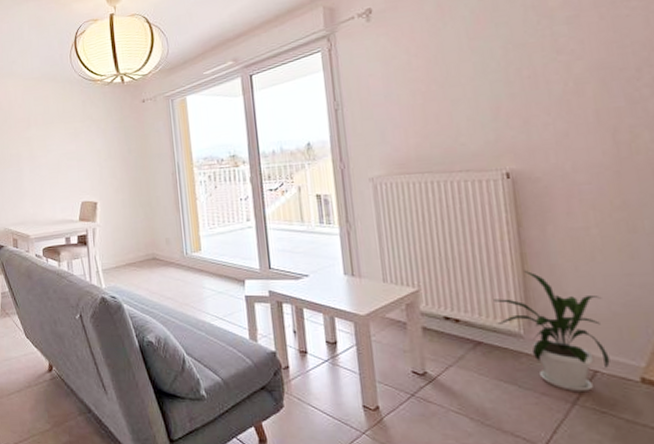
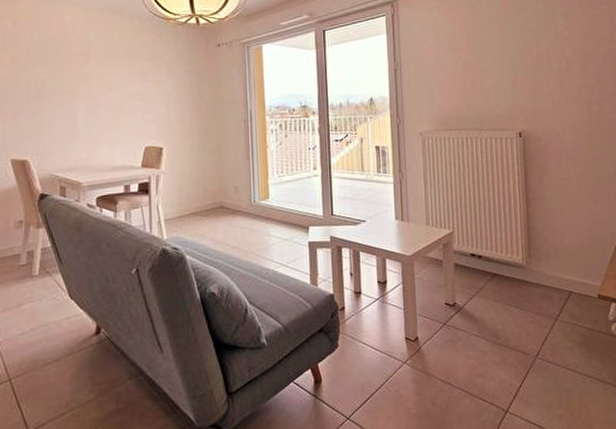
house plant: present [494,270,610,393] -> none [506,212,580,310]

